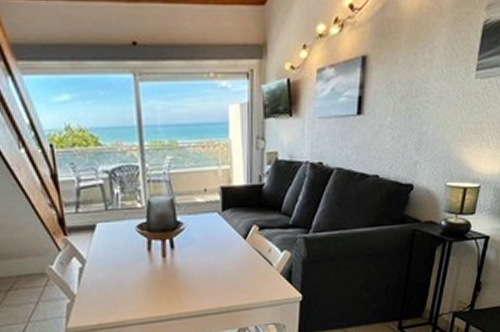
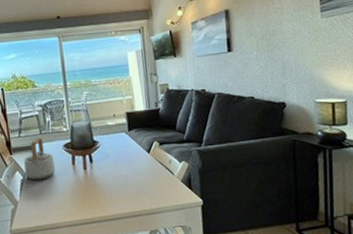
teapot: none [83,214,126,270] -> present [24,137,56,181]

